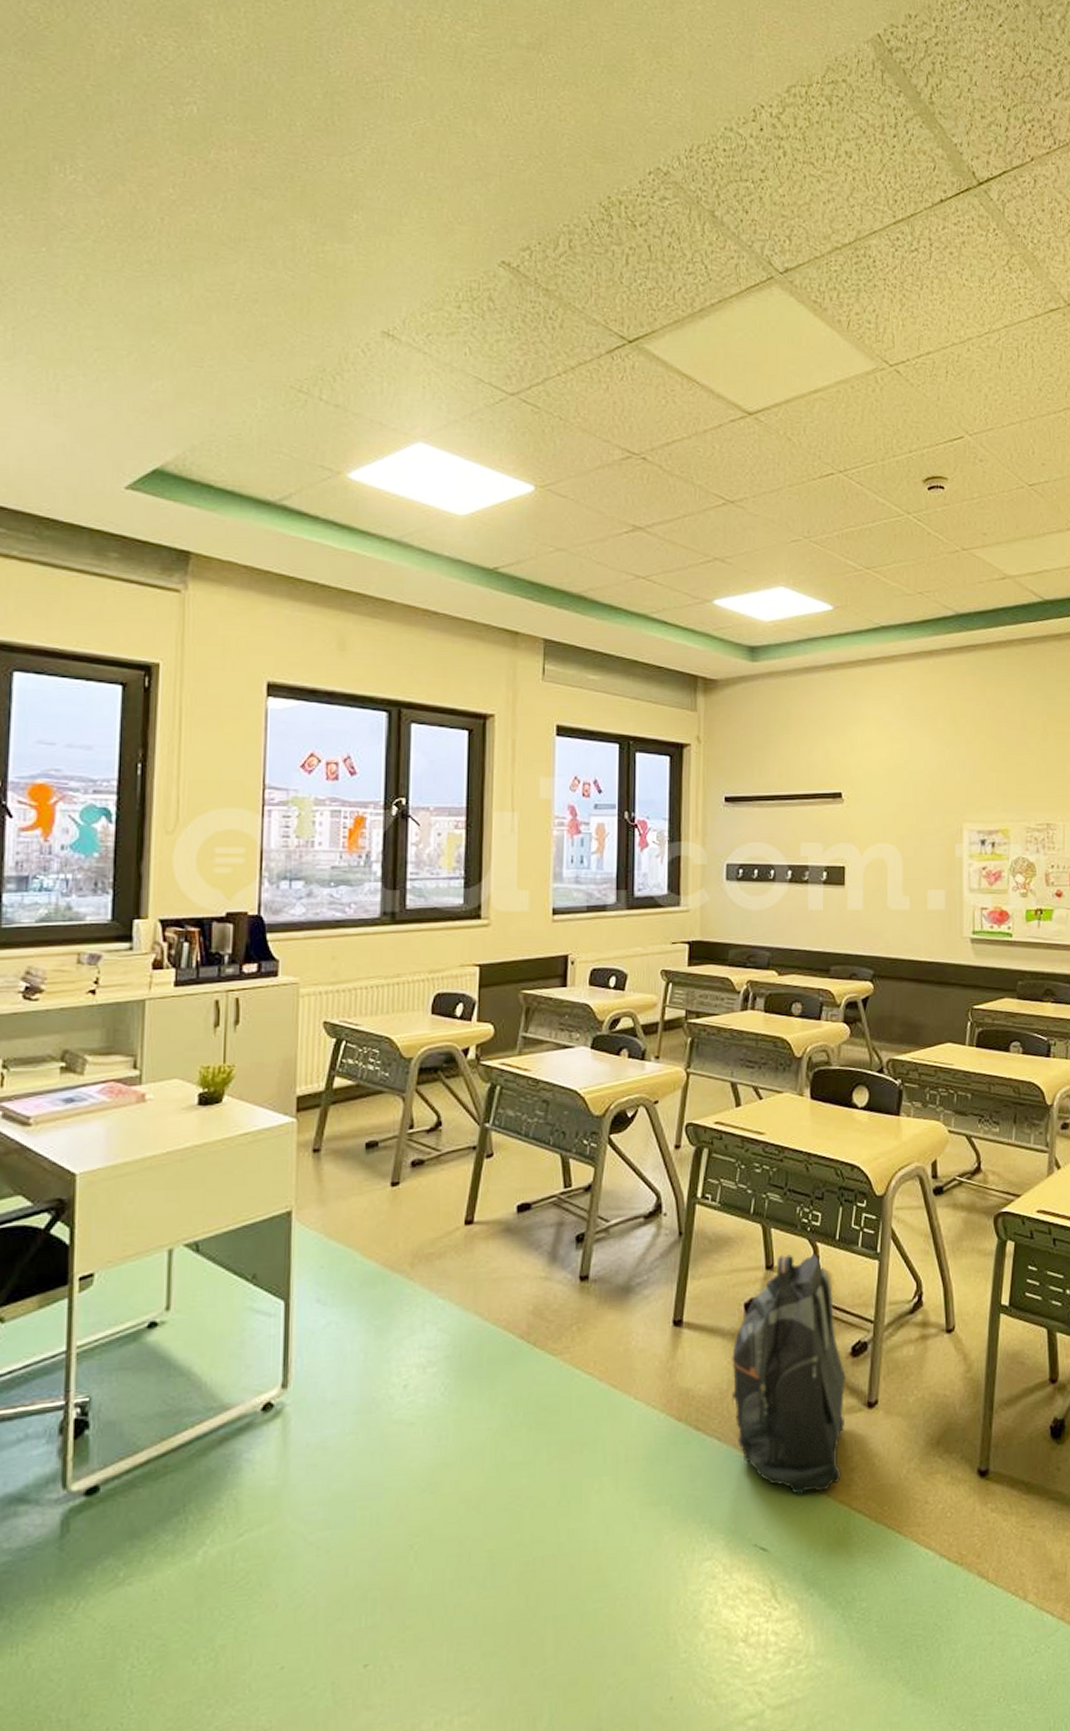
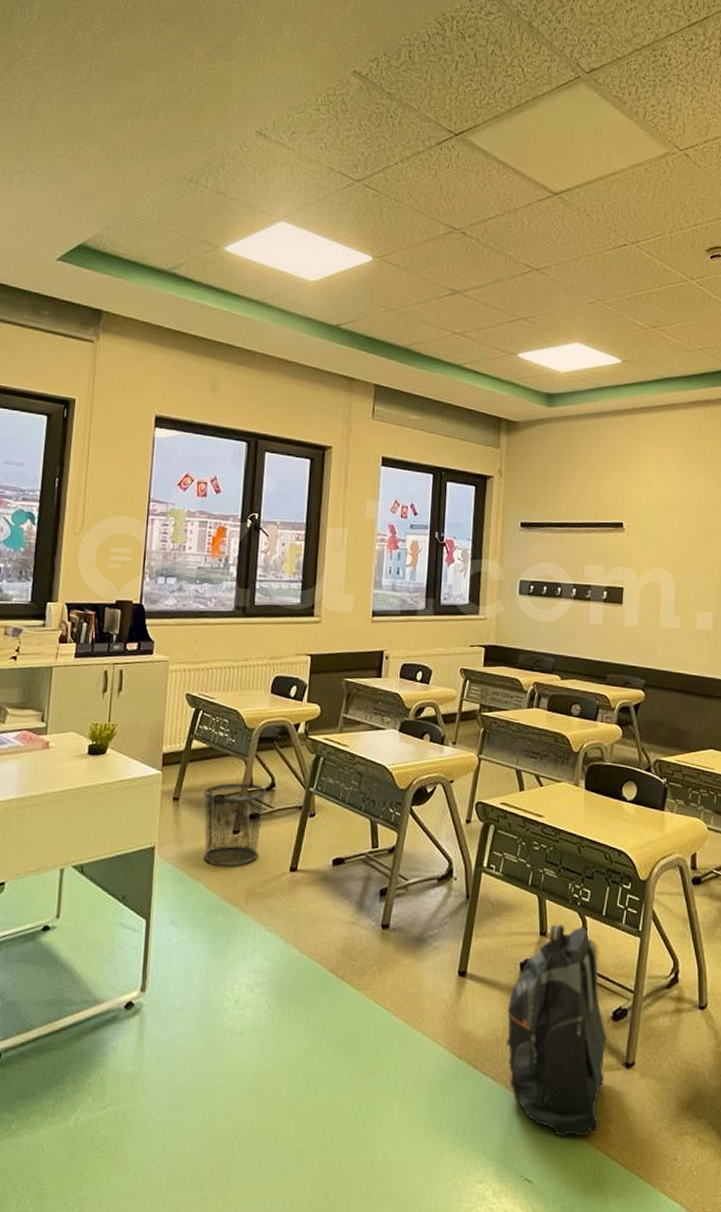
waste bin: none [351,1124,432,1227] -> present [203,782,267,867]

